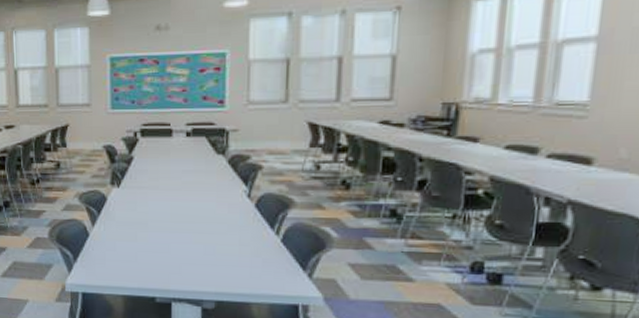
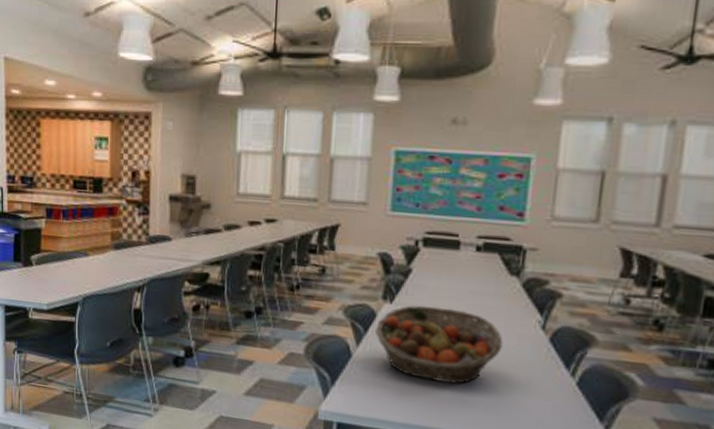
fruit basket: none [107,187,216,251] -> present [375,305,503,384]

